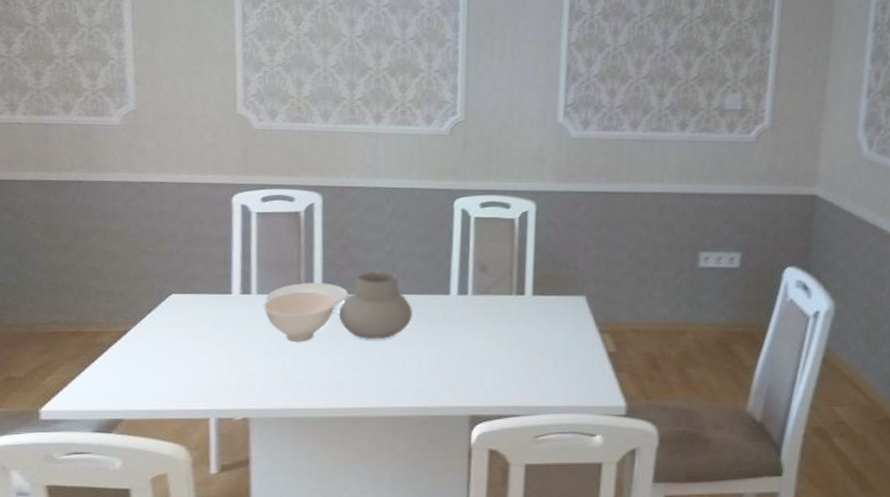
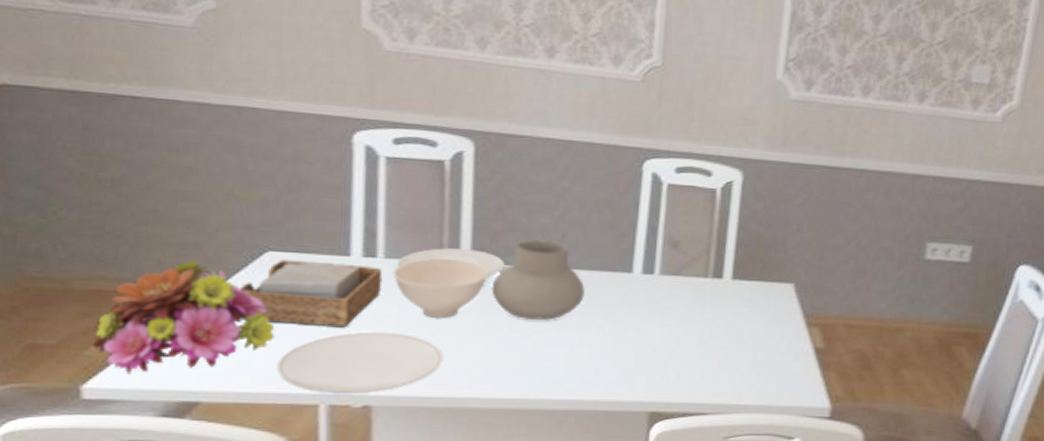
flower bouquet: none [48,304,177,399] -> present [92,260,275,374]
napkin holder: none [151,300,256,353] -> present [239,259,383,328]
plate: none [178,355,303,409] -> present [277,331,443,395]

